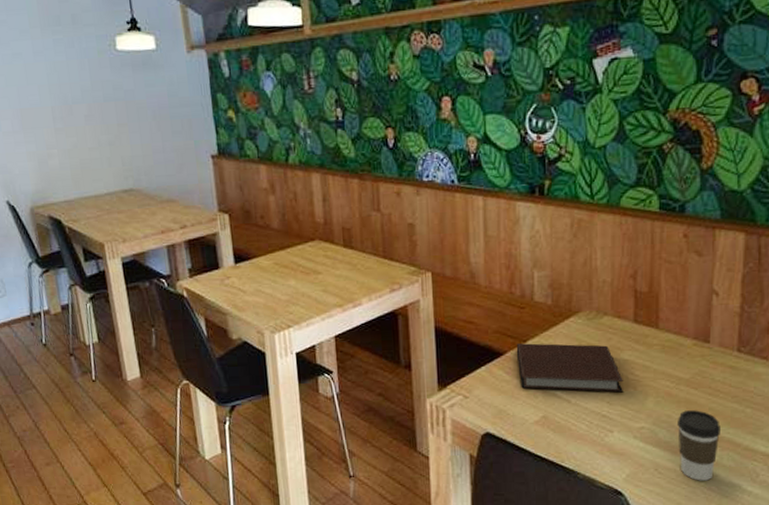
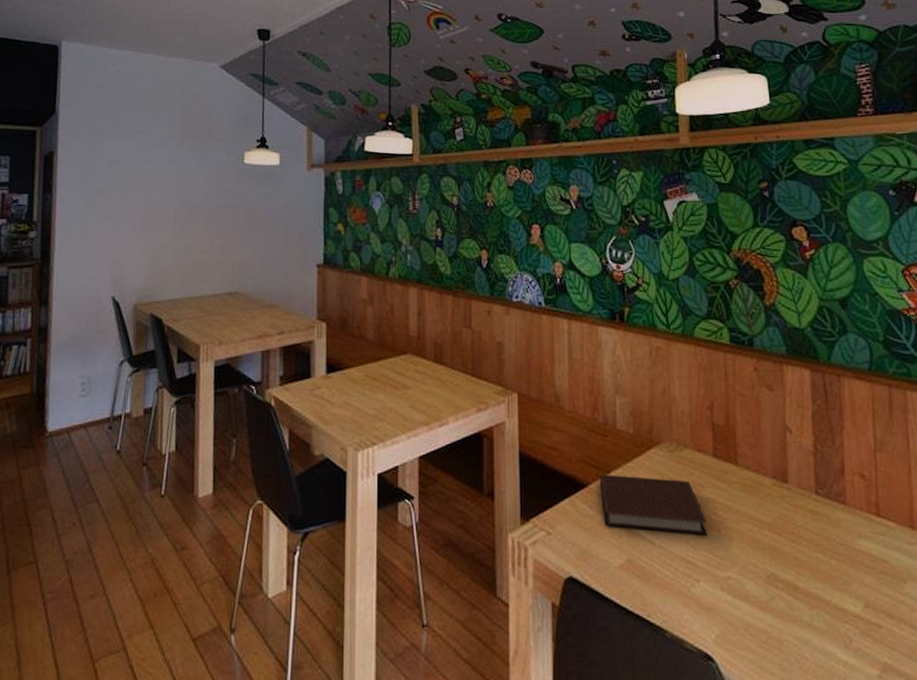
coffee cup: present [678,410,720,481] -> none [764,559,808,646]

